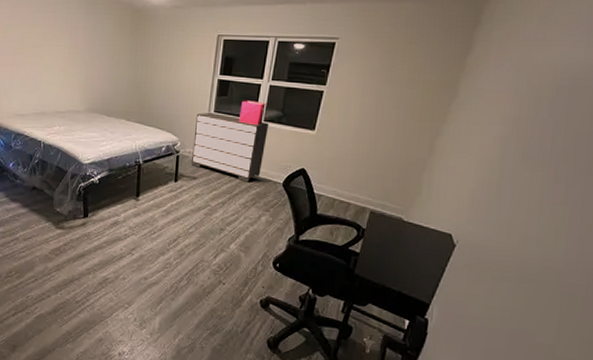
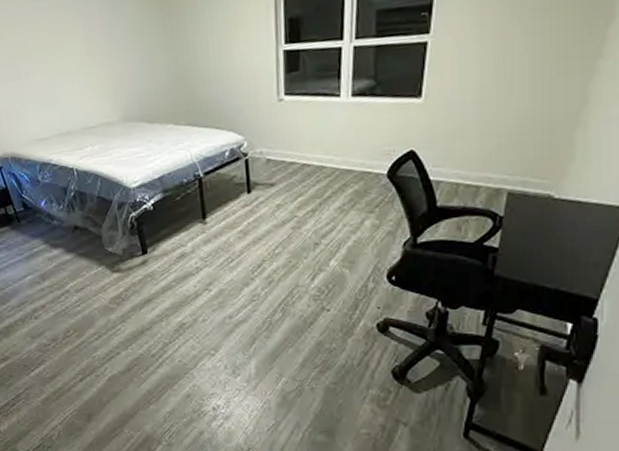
dresser: present [191,112,269,182] -> none [262,95,360,180]
storage bin: present [239,100,266,125] -> none [318,71,352,104]

